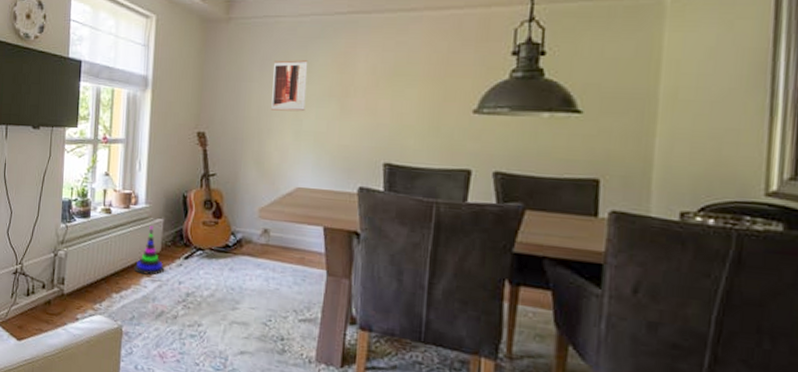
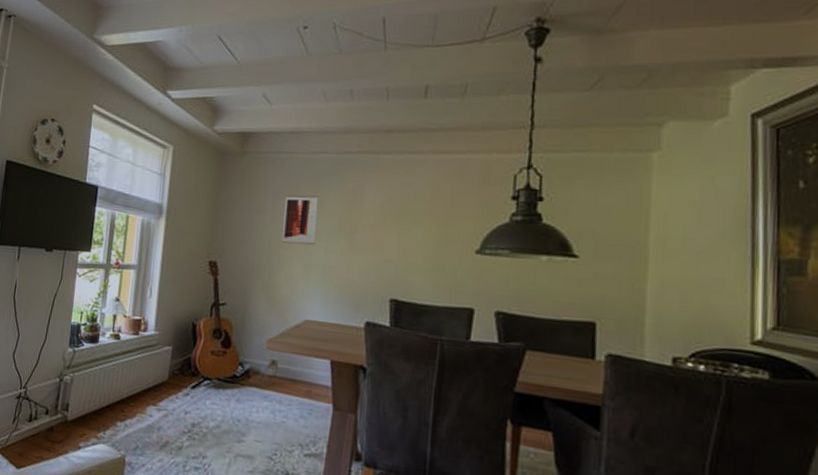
stacking toy: present [134,226,165,275] -> none [140,353,172,404]

